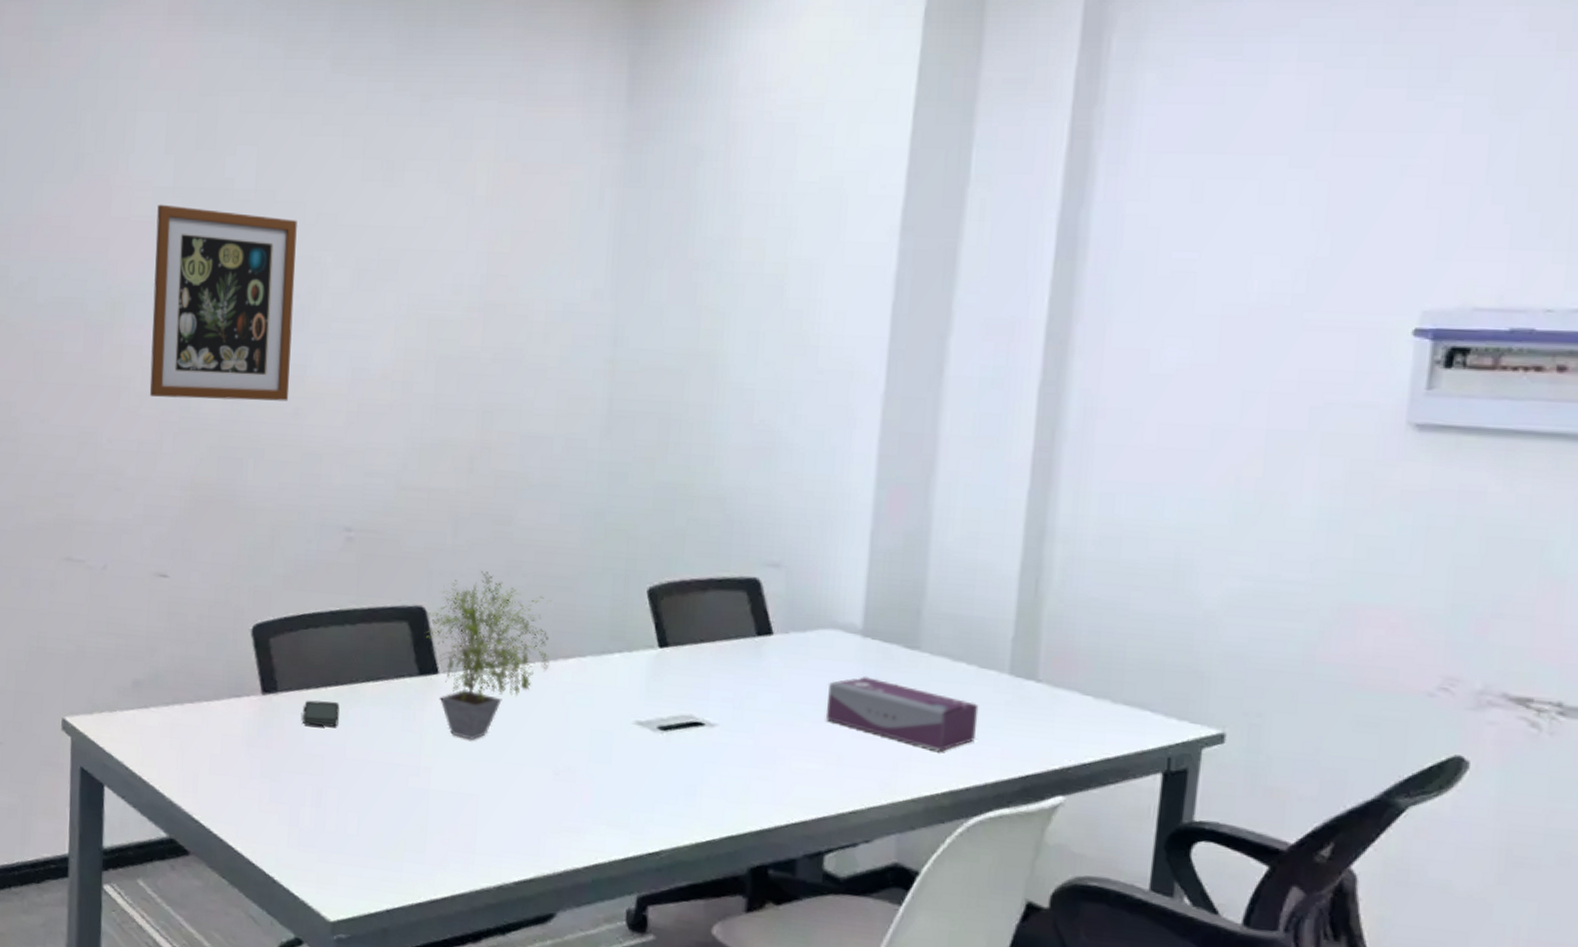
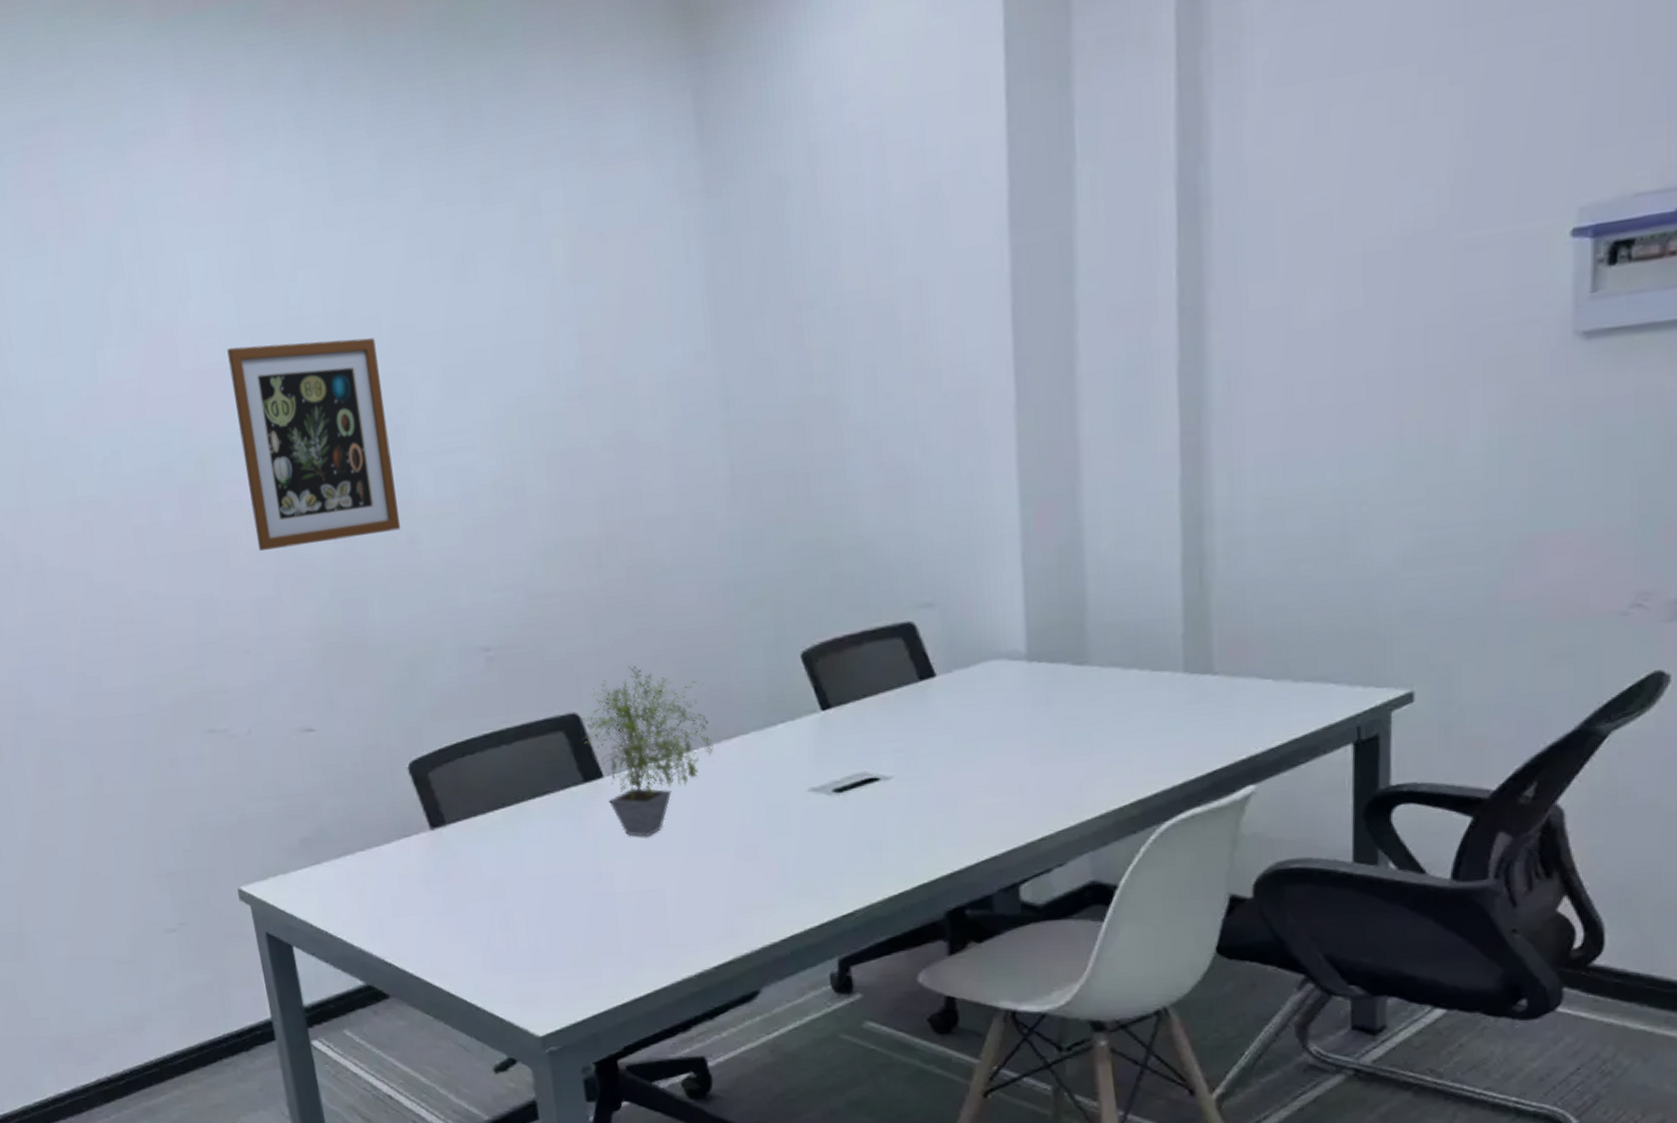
smartphone: present [303,700,340,727] -> none [474,823,512,852]
tissue box: present [826,675,979,752] -> none [999,700,1158,763]

